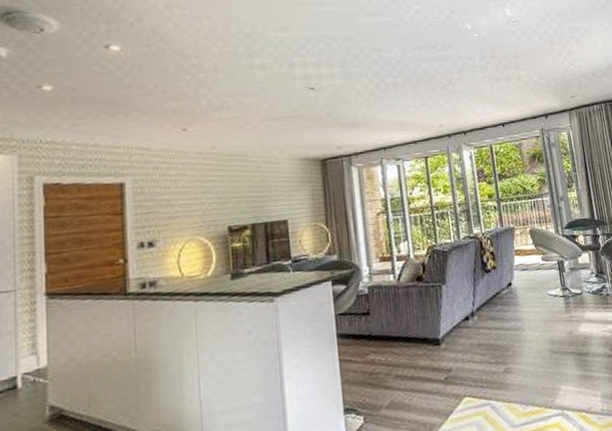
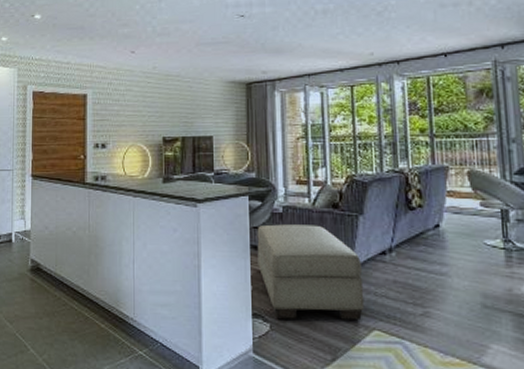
ottoman: none [343,301,454,409] -> present [257,224,365,321]

